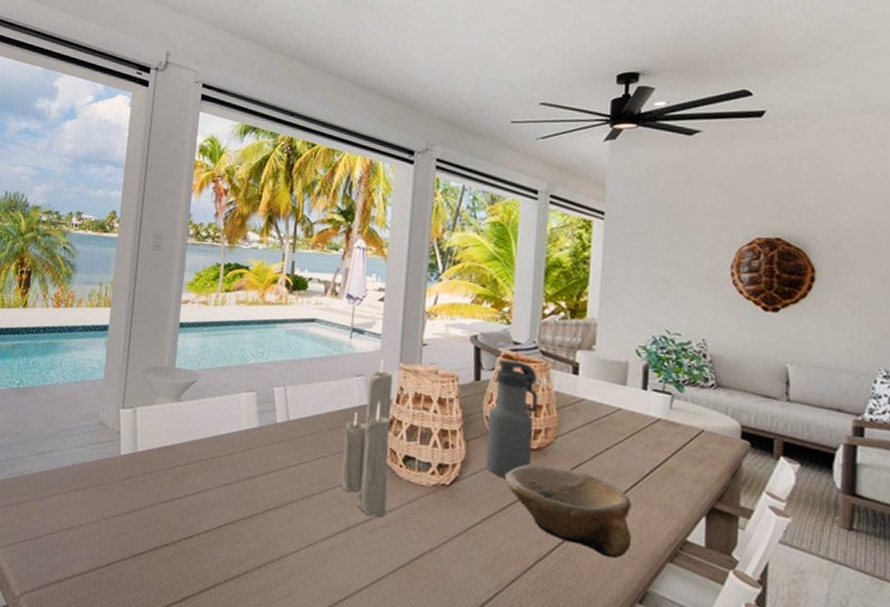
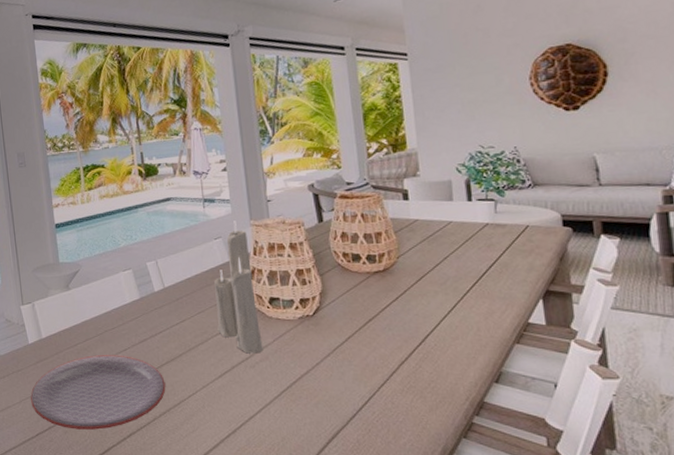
plate: none [108,482,268,573] -> present [30,355,166,430]
water bottle: present [485,359,538,478] -> none [335,198,381,300]
bowl: present [505,464,631,559] -> none [360,282,480,350]

